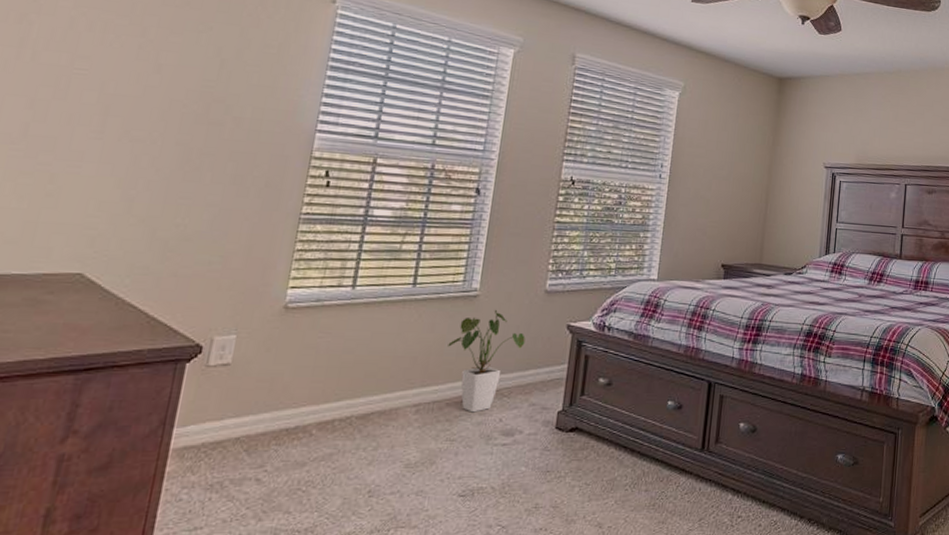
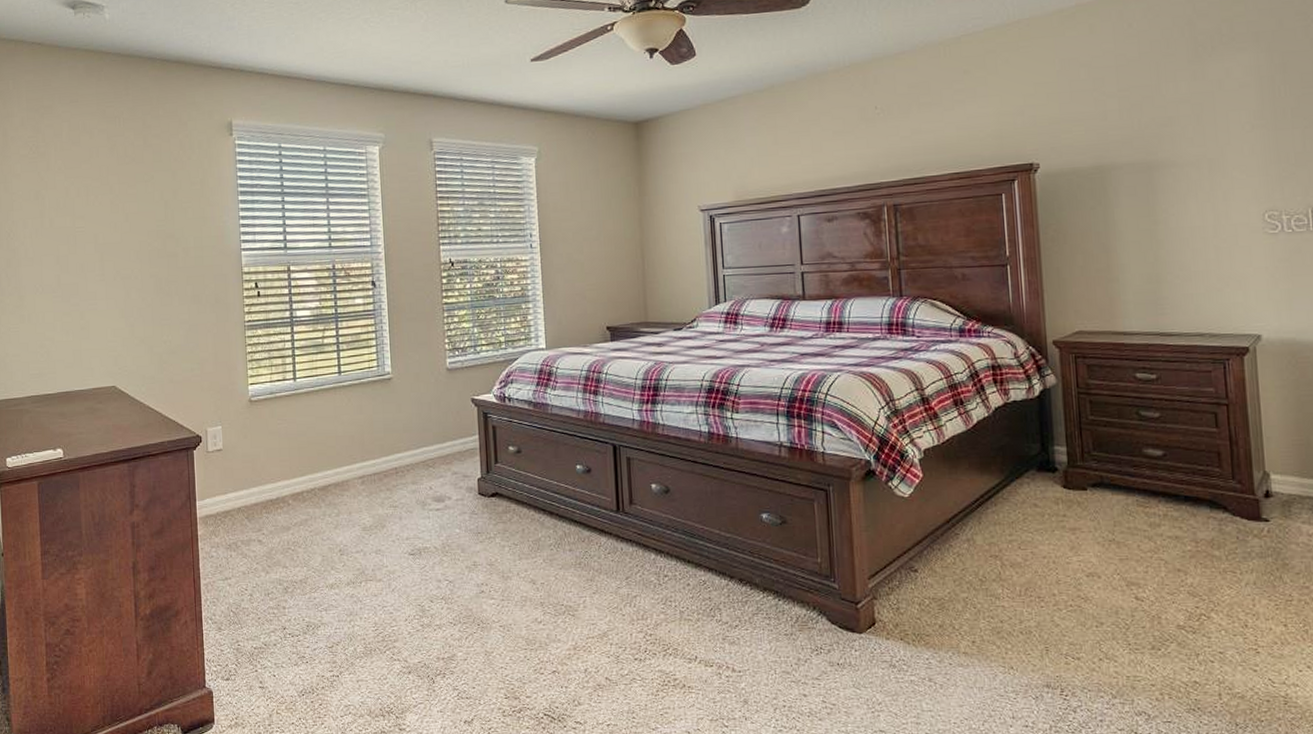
house plant: present [448,309,526,413] -> none [376,389,438,482]

